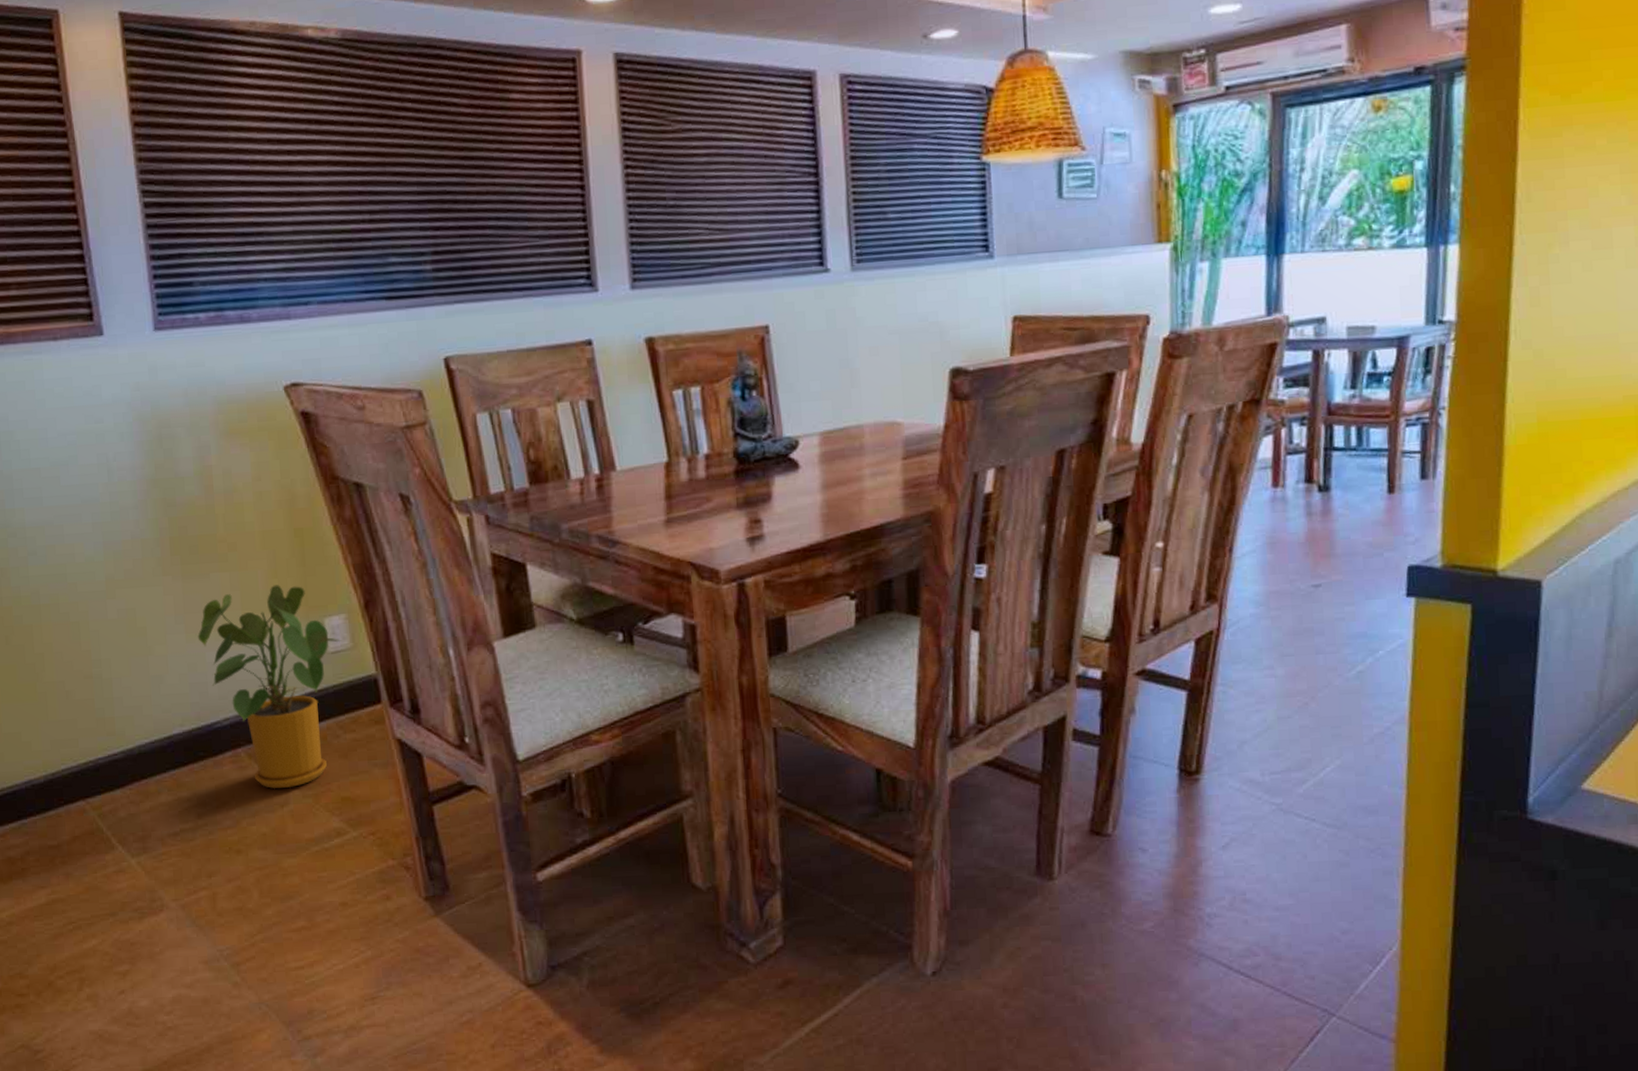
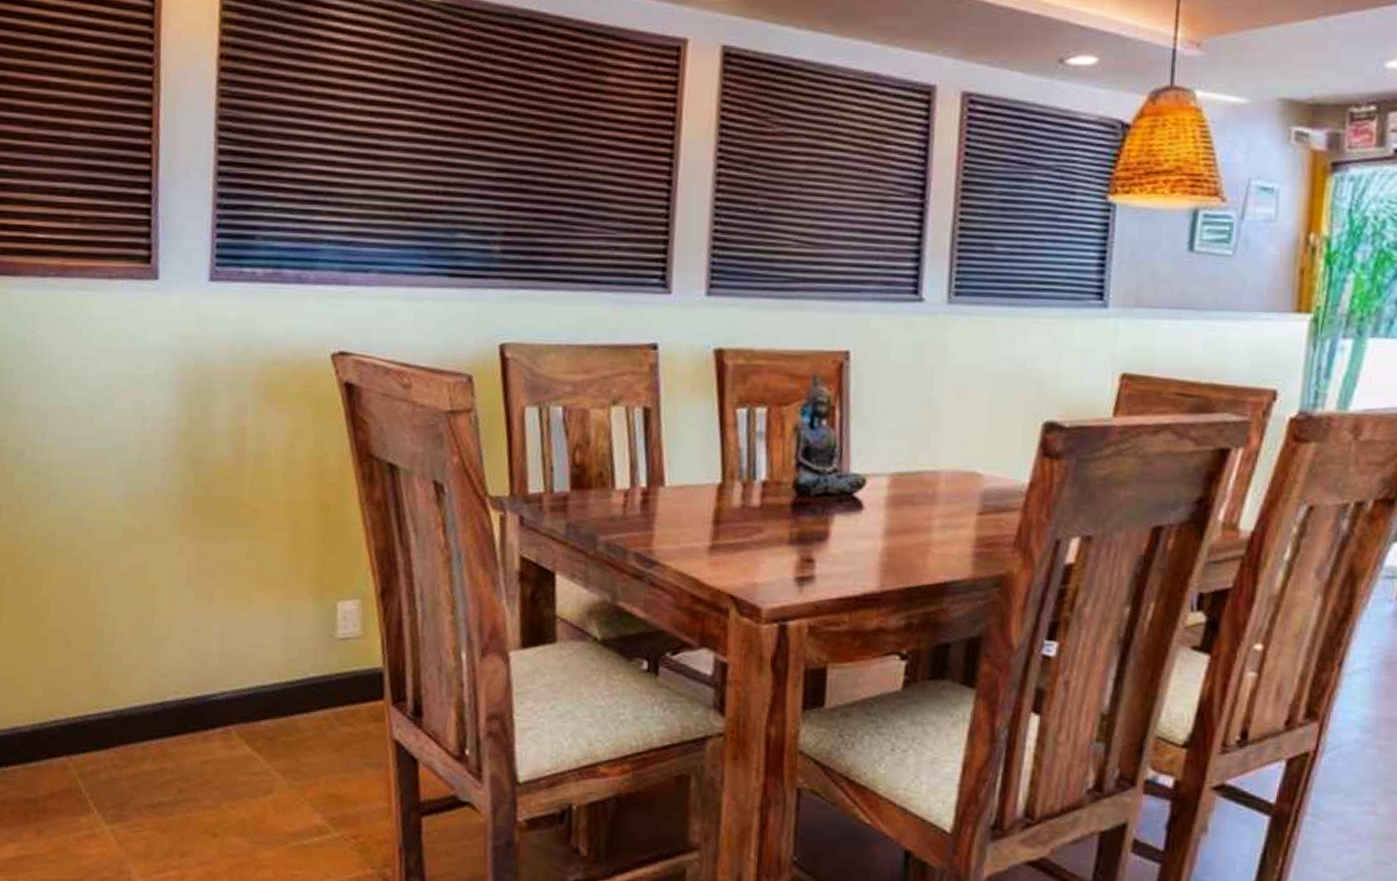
house plant: present [197,585,342,789] -> none [206,559,353,775]

